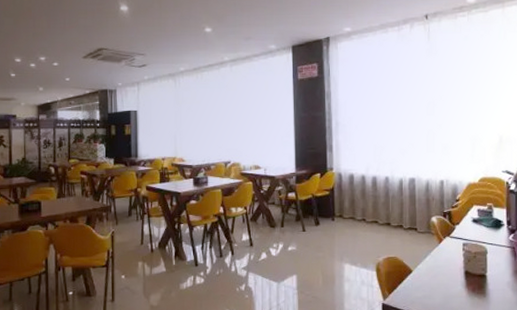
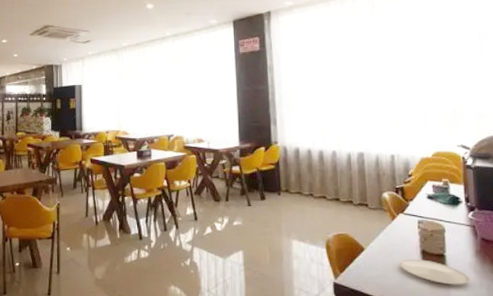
plate: none [443,280,508,303] -> present [399,259,470,285]

